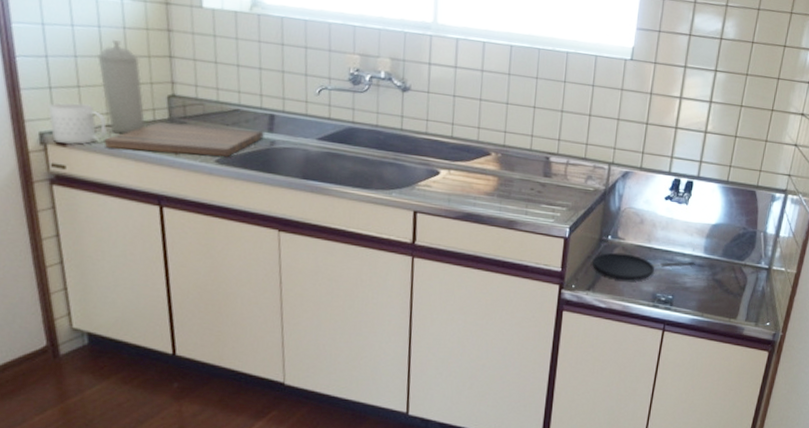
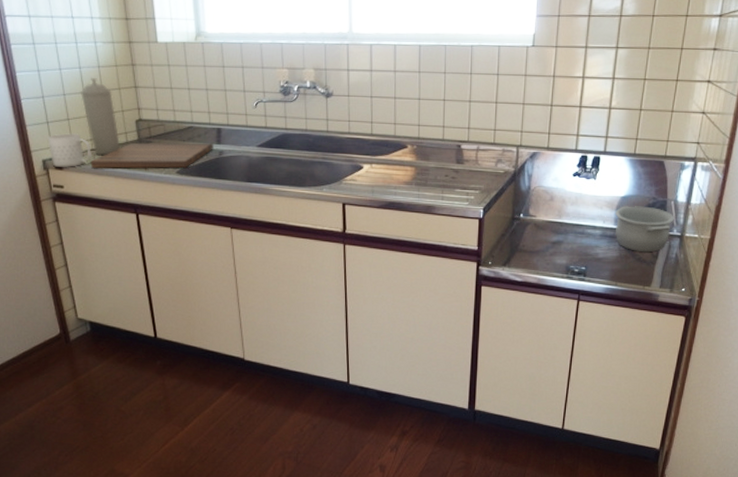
frying pan: present [592,252,695,281] -> none [506,229,607,255]
cooking pot: none [704,234,763,284] -> present [615,206,675,253]

